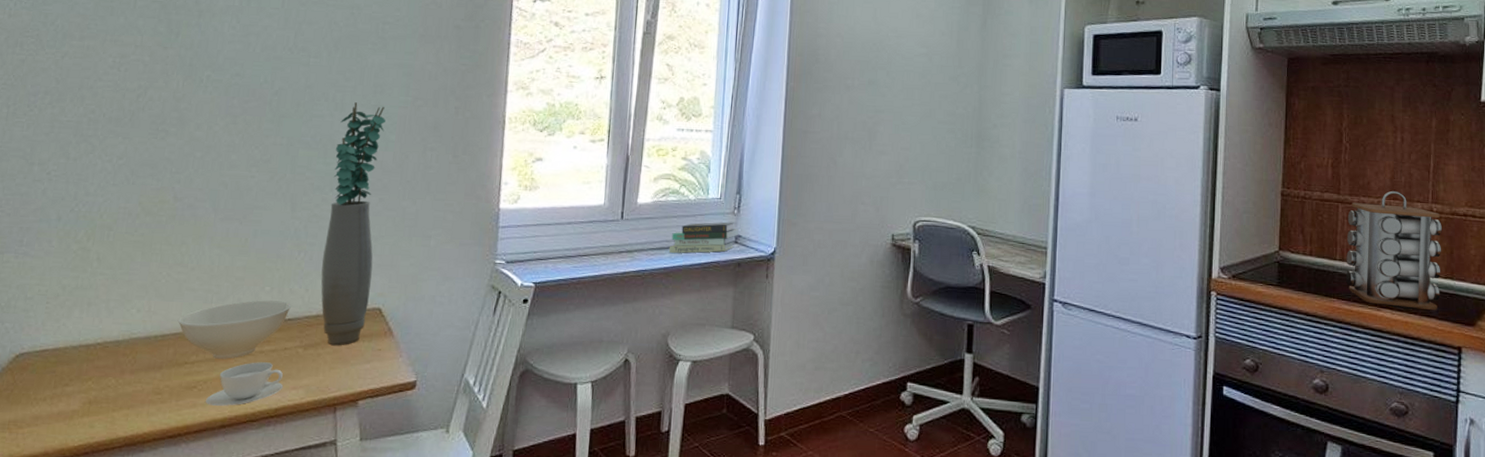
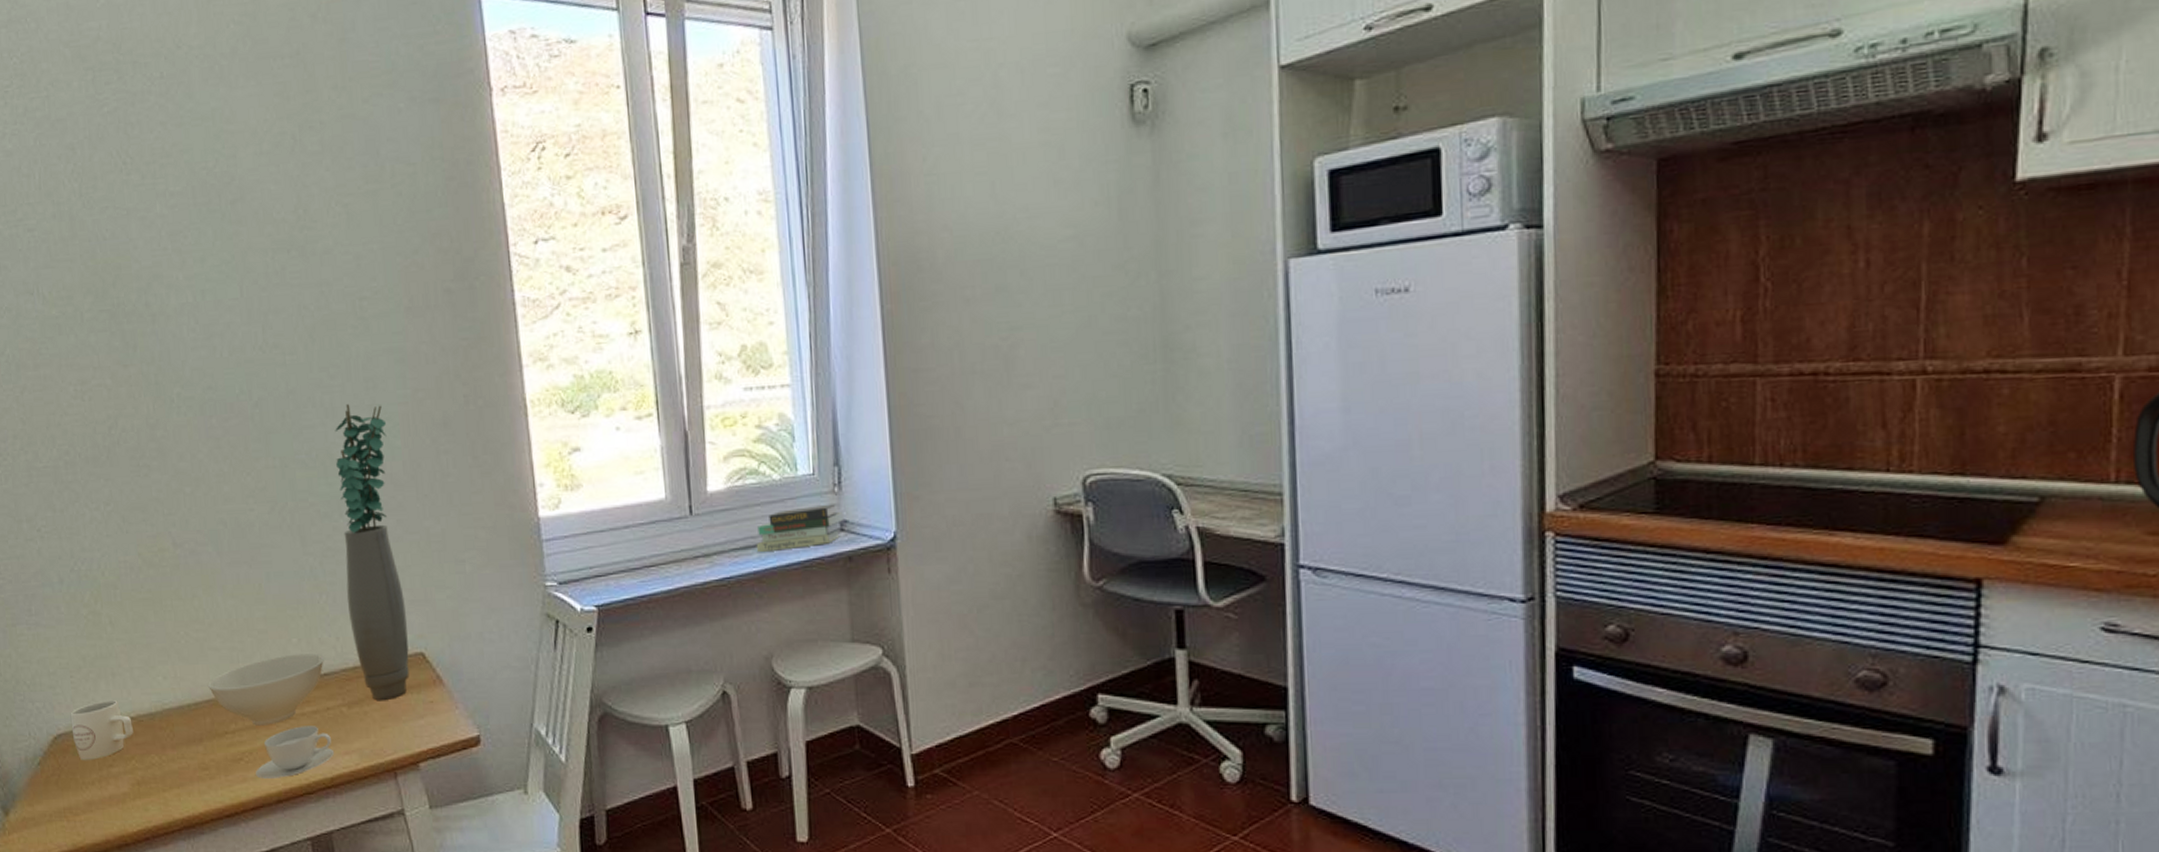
mug: none [34,326,98,379] -> present [70,699,133,761]
spice rack: present [1345,191,1442,310] -> none [1771,347,1944,528]

